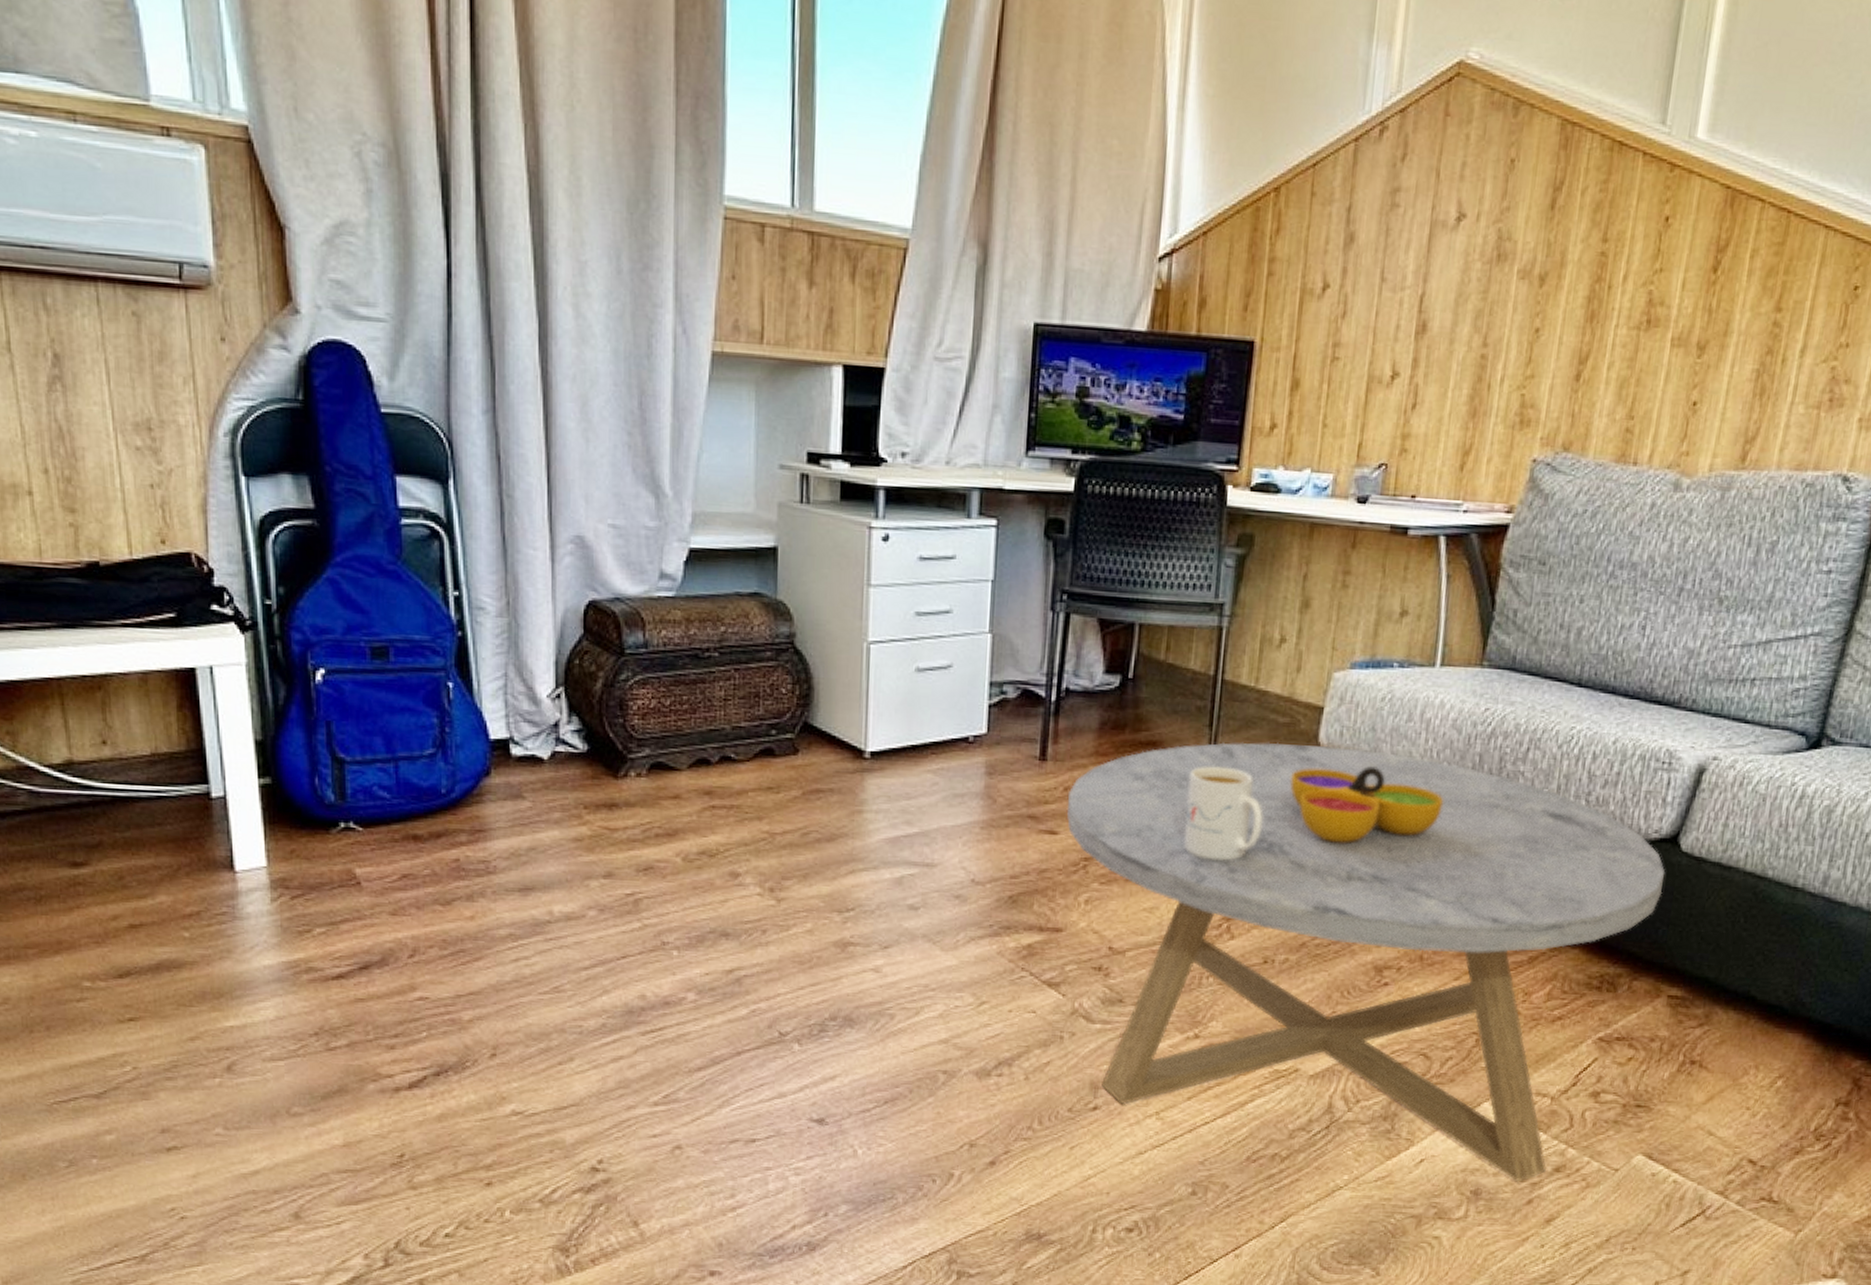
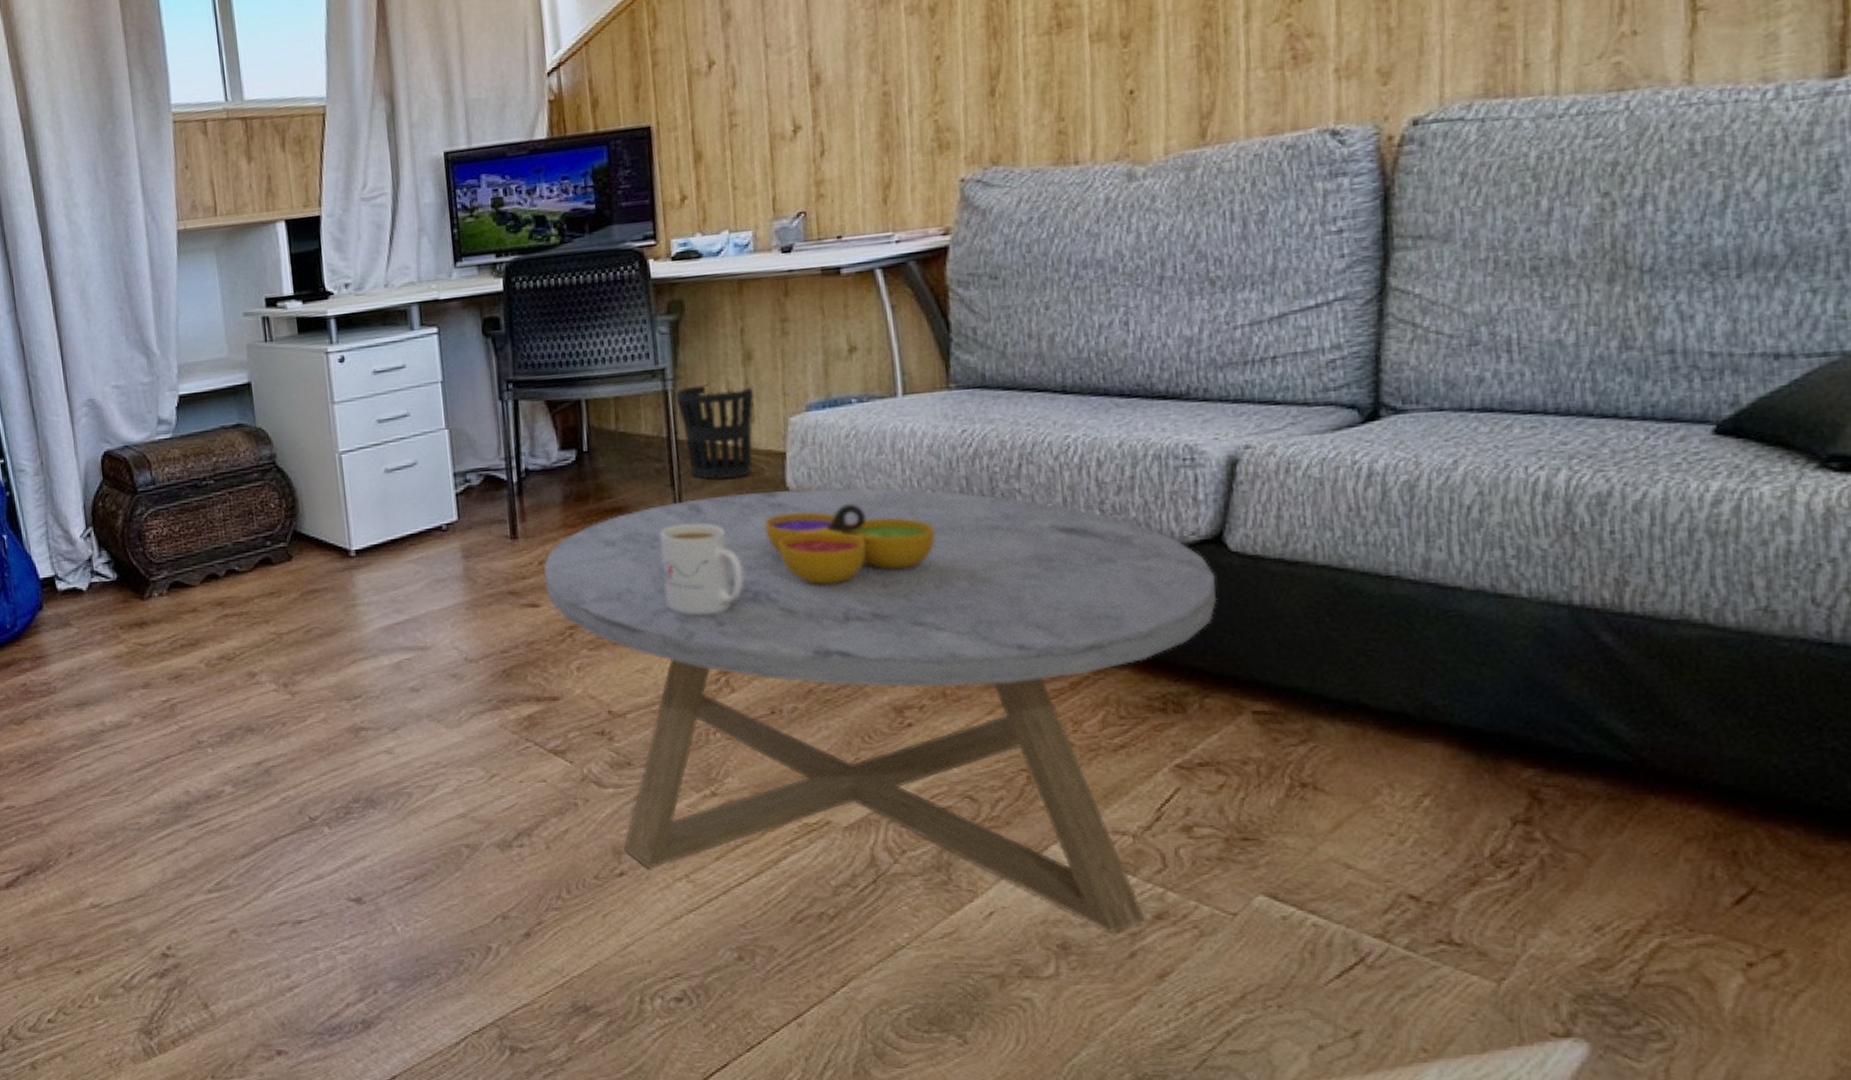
wastebasket: none [1229,626,1306,726] -> present [675,385,755,479]

